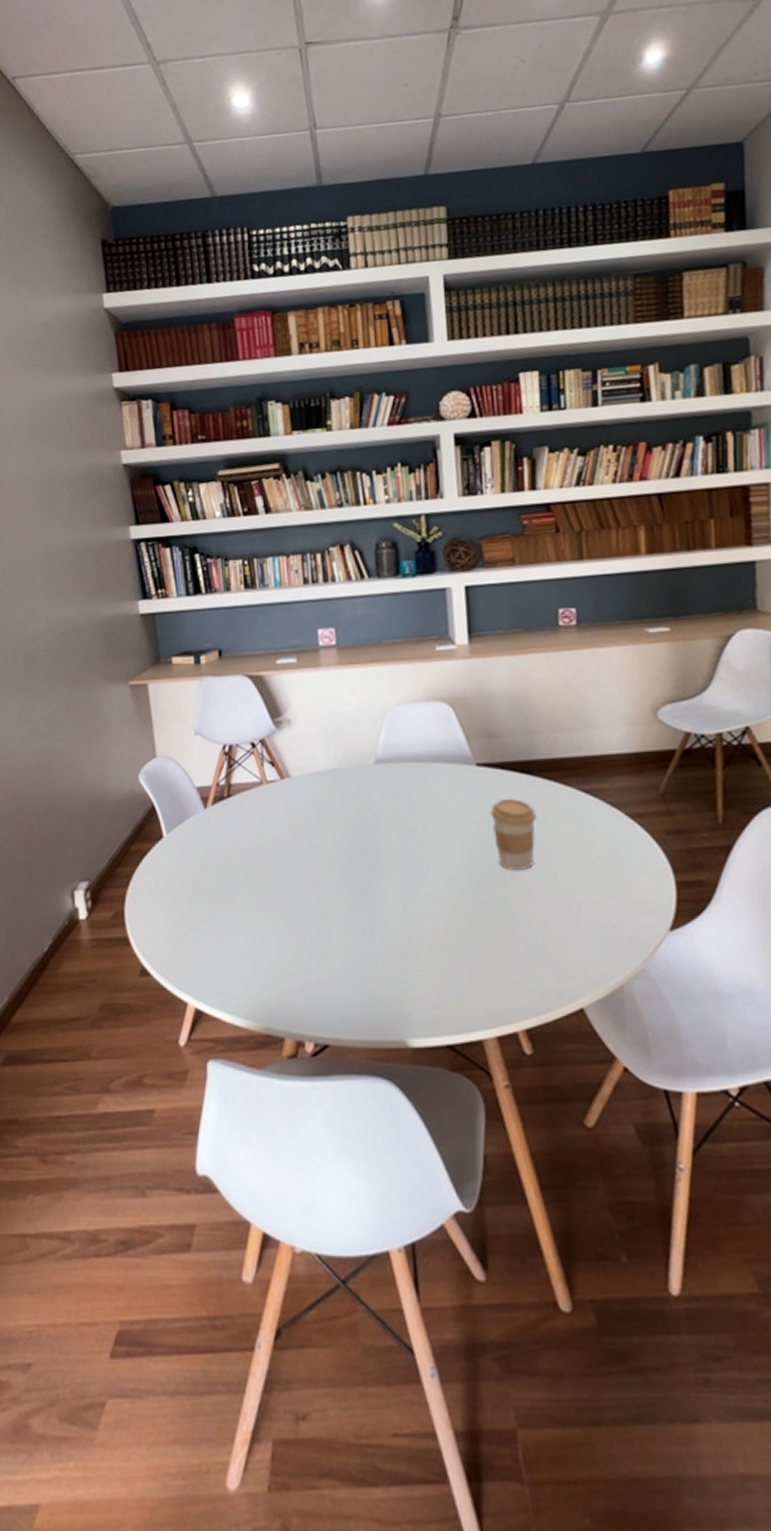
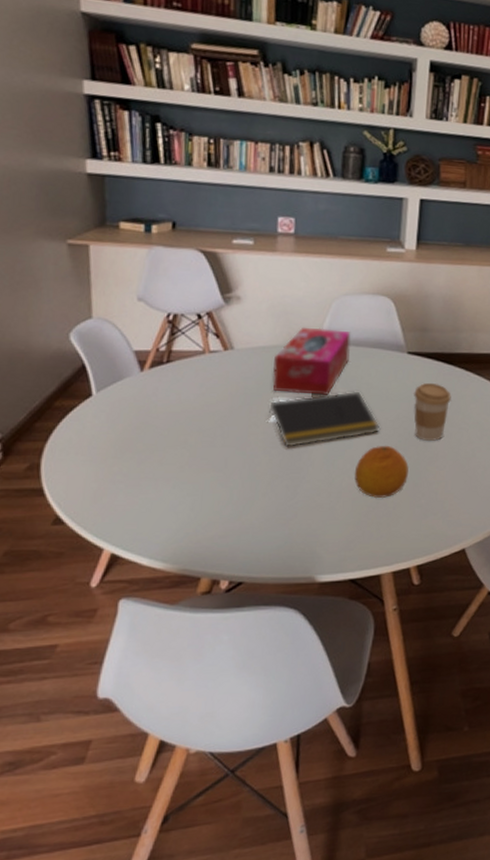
tissue box: none [332,745,411,823] -> present [272,327,351,396]
notepad: none [333,814,458,884] -> present [268,391,381,447]
fruit: none [434,877,498,944] -> present [354,445,409,499]

